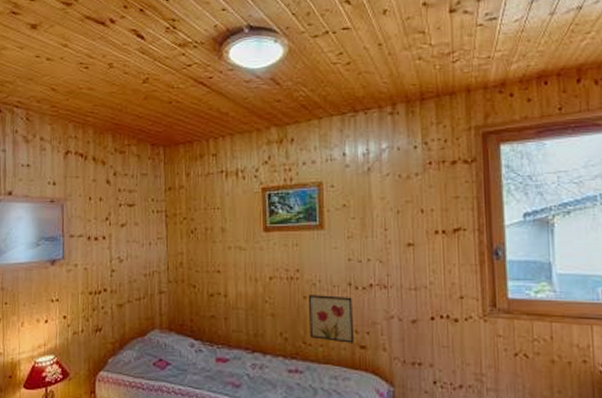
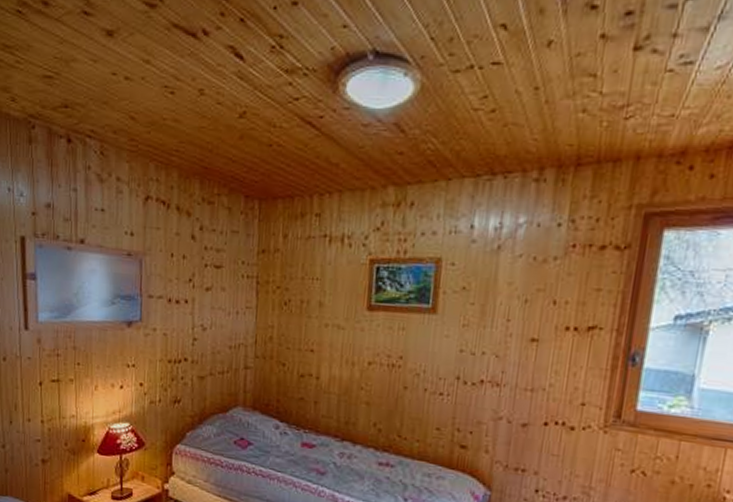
wall art: present [308,295,355,343] -> none [406,385,459,442]

